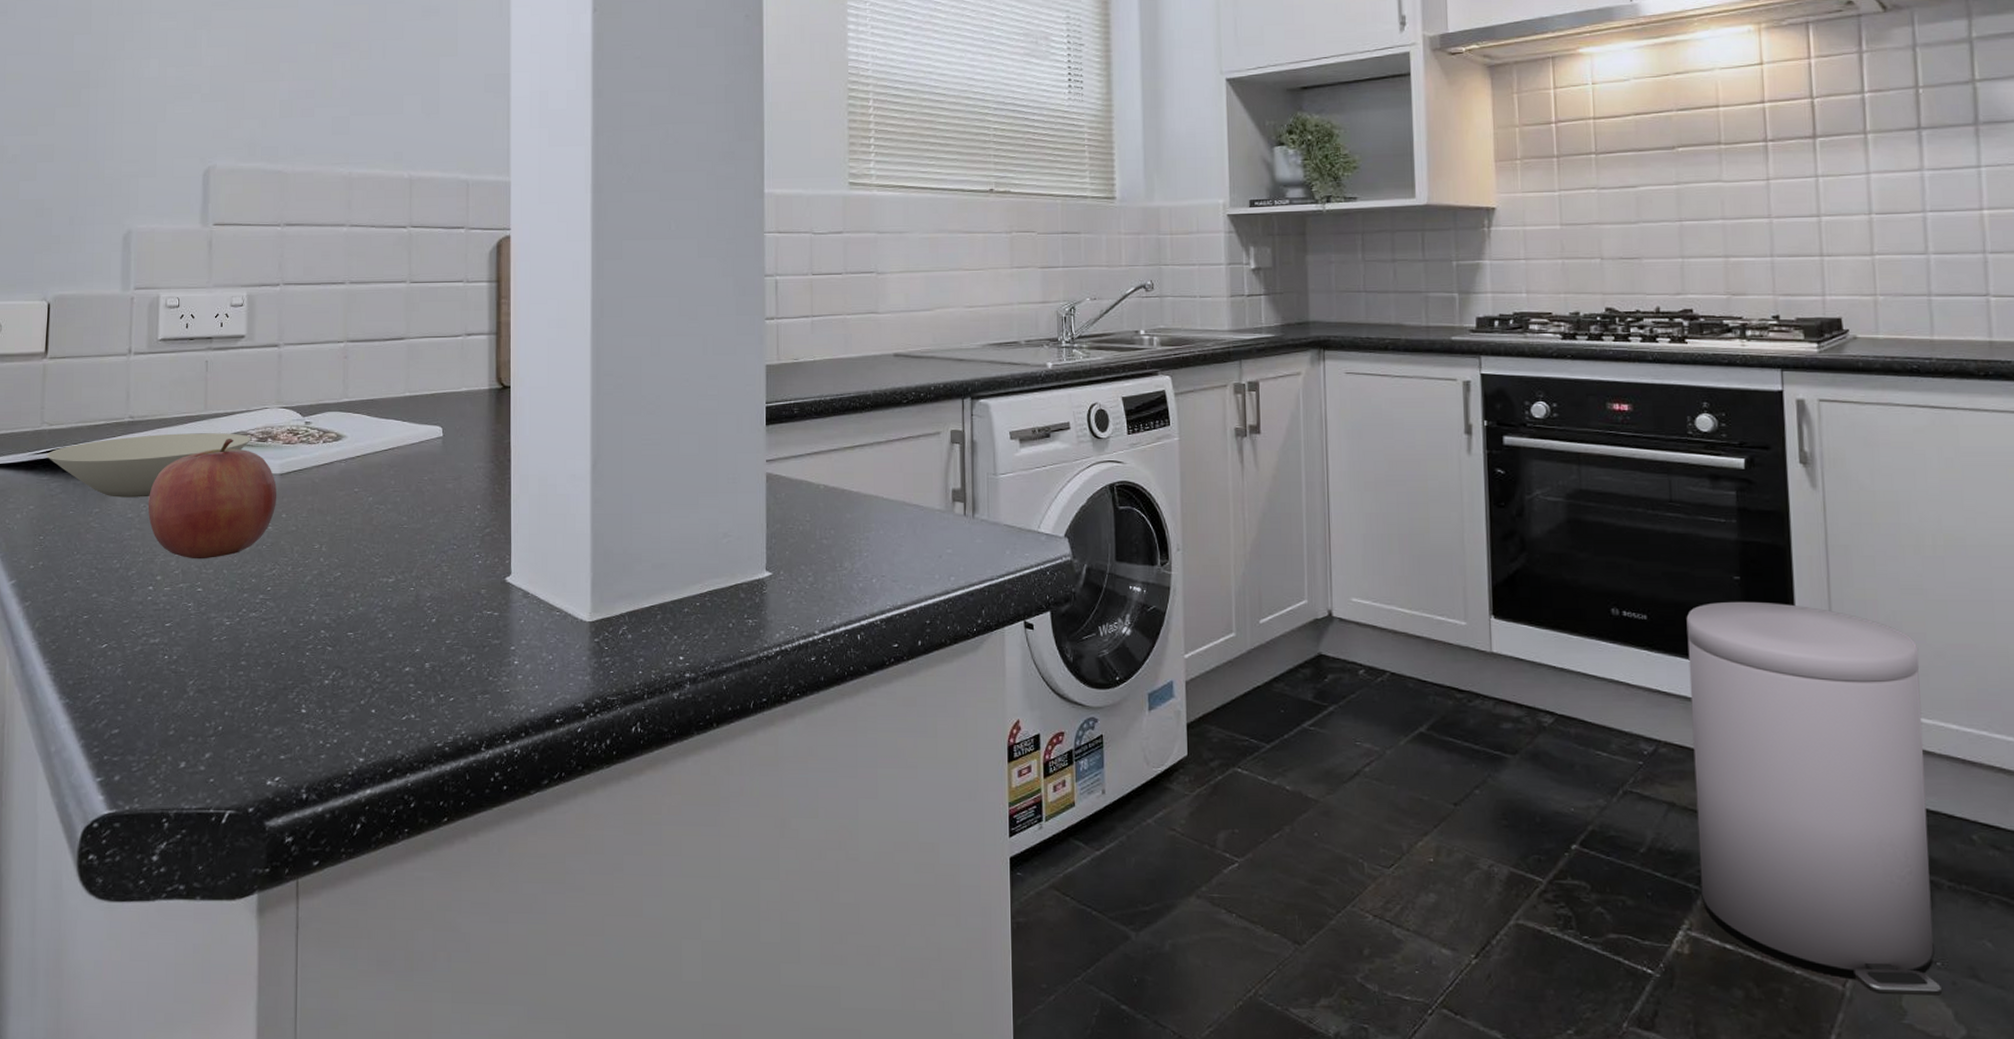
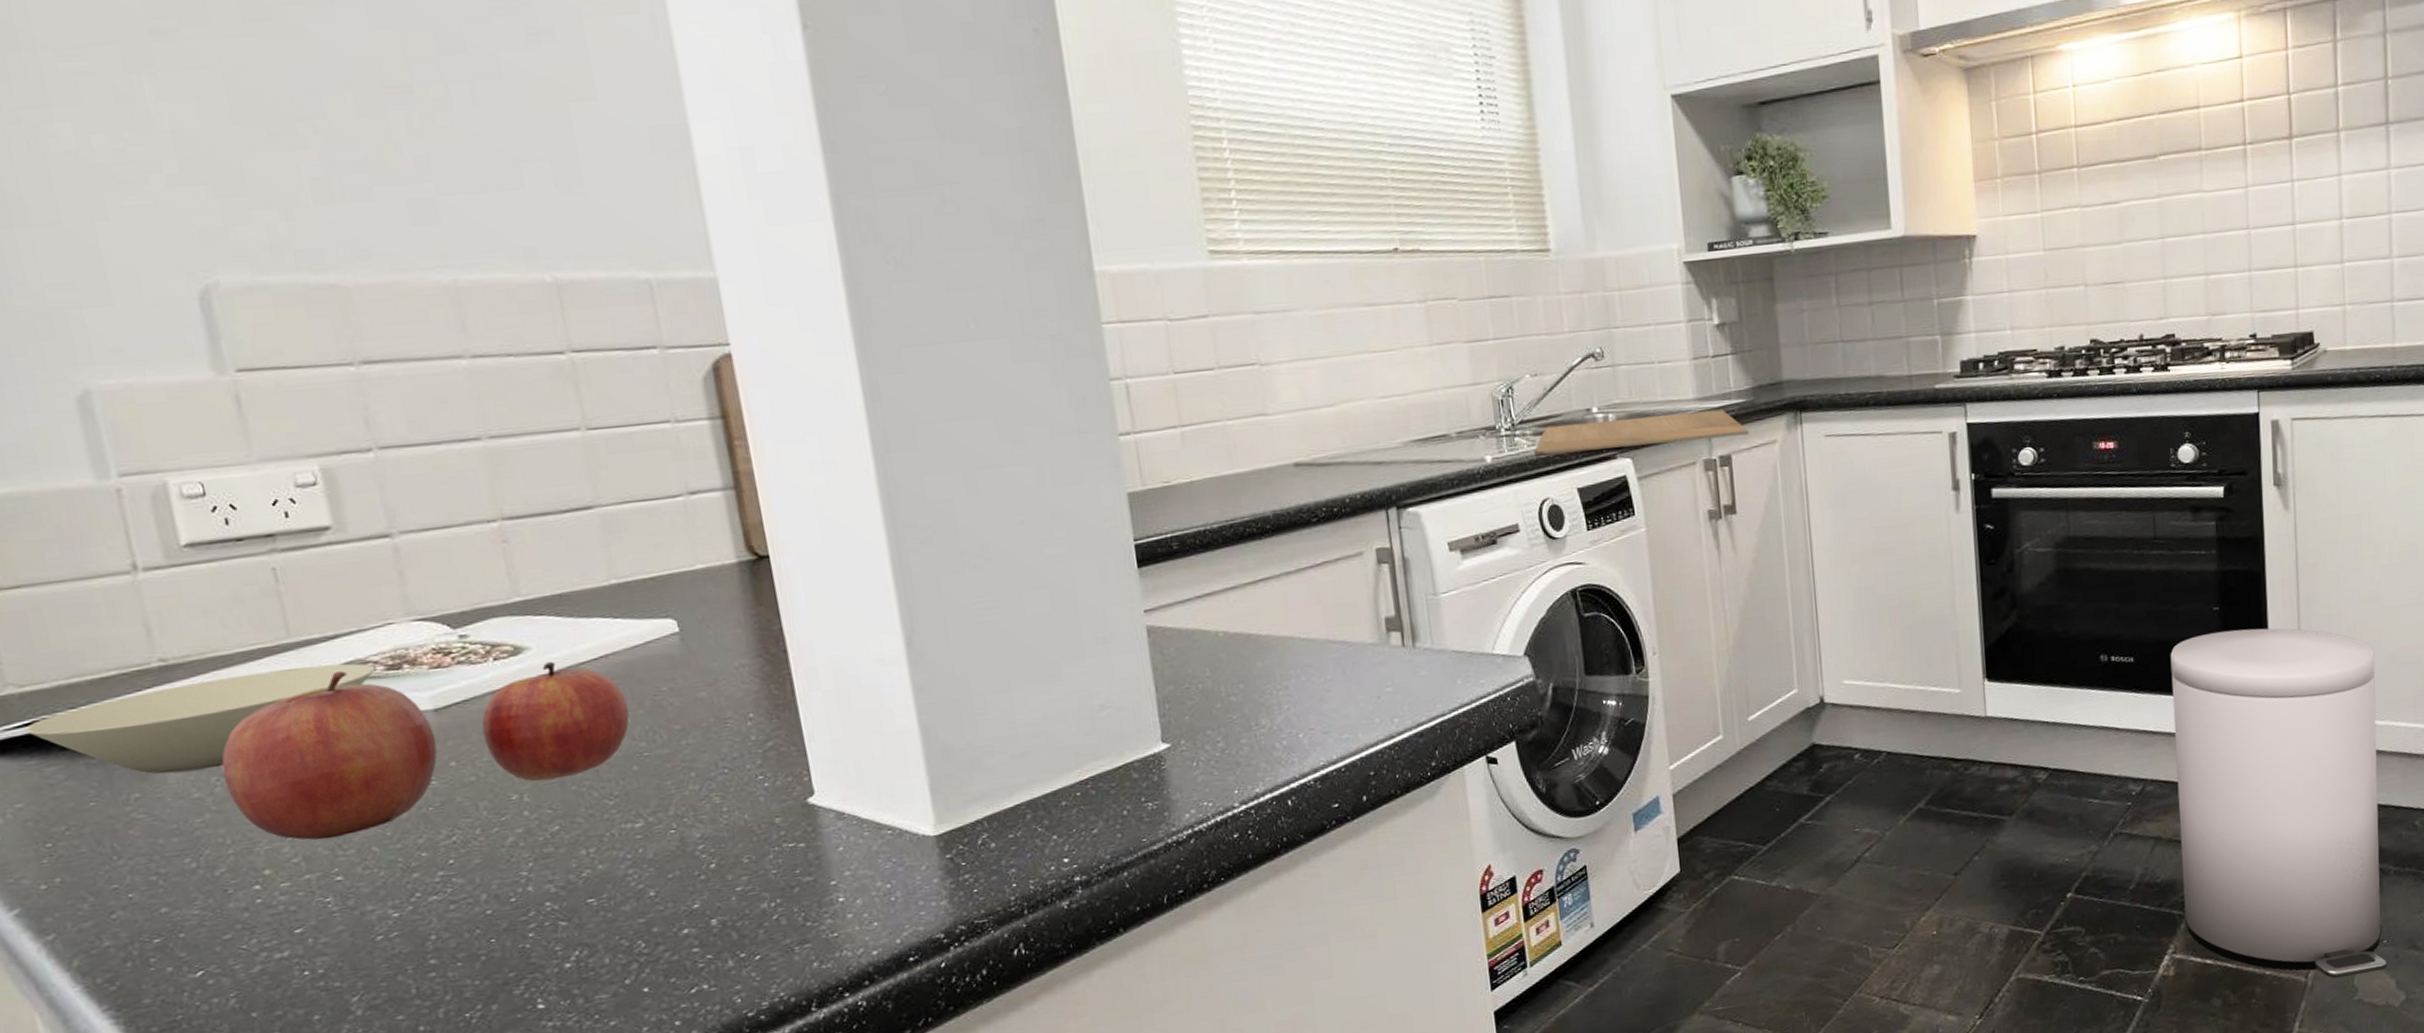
fruit: none [306,449,400,537] -> present [482,662,630,782]
chopping board: none [1088,341,1276,367] -> present [1534,409,1749,456]

